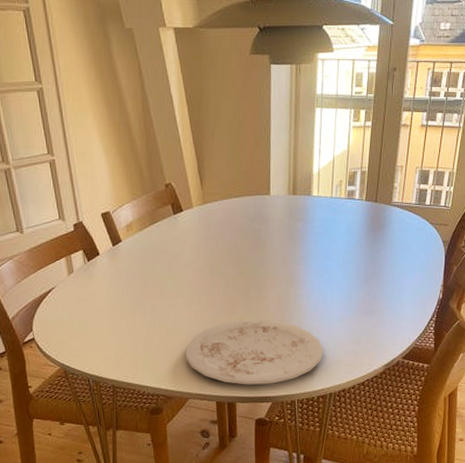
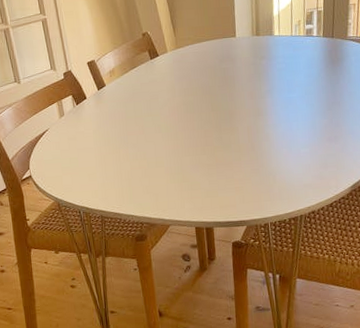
plate: present [185,319,324,385] -> none [165,149,293,211]

